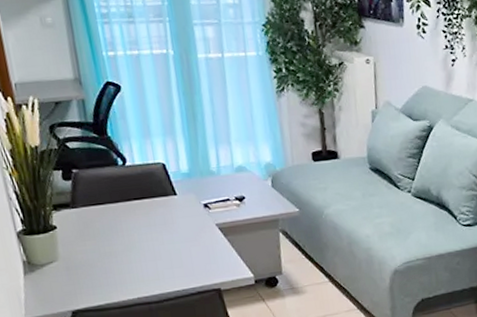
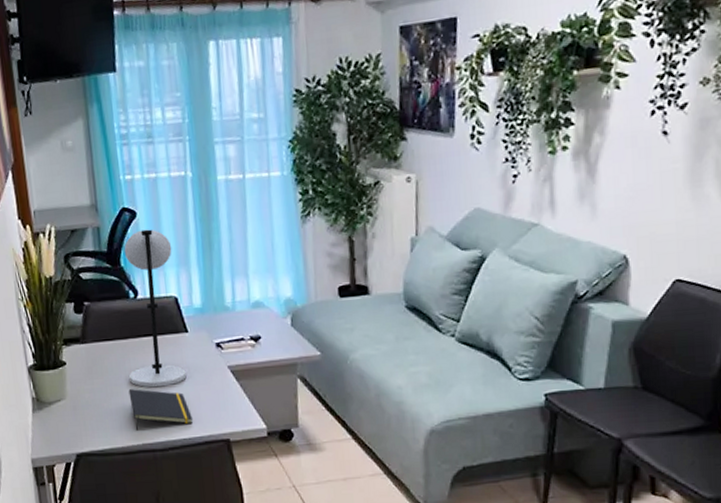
desk lamp: none [110,101,177,247] -> present [124,229,186,388]
notepad: none [121,248,186,286] -> present [128,389,193,431]

